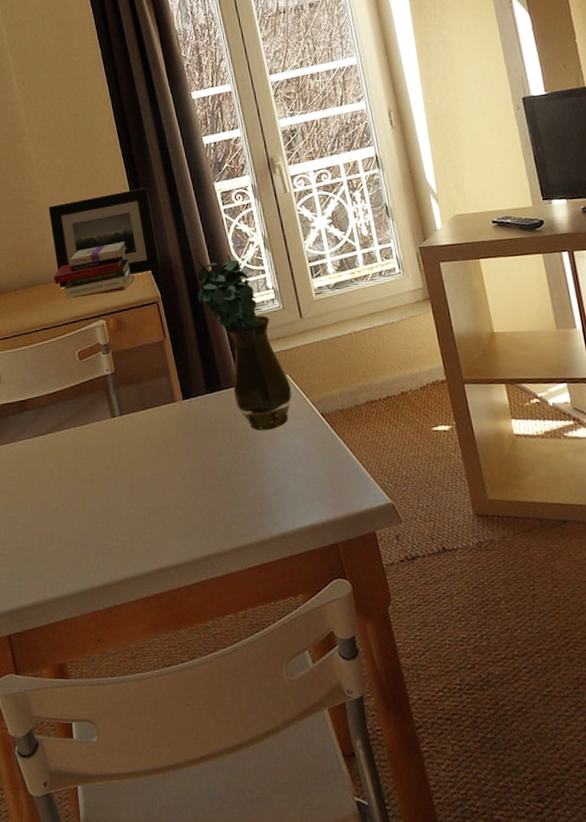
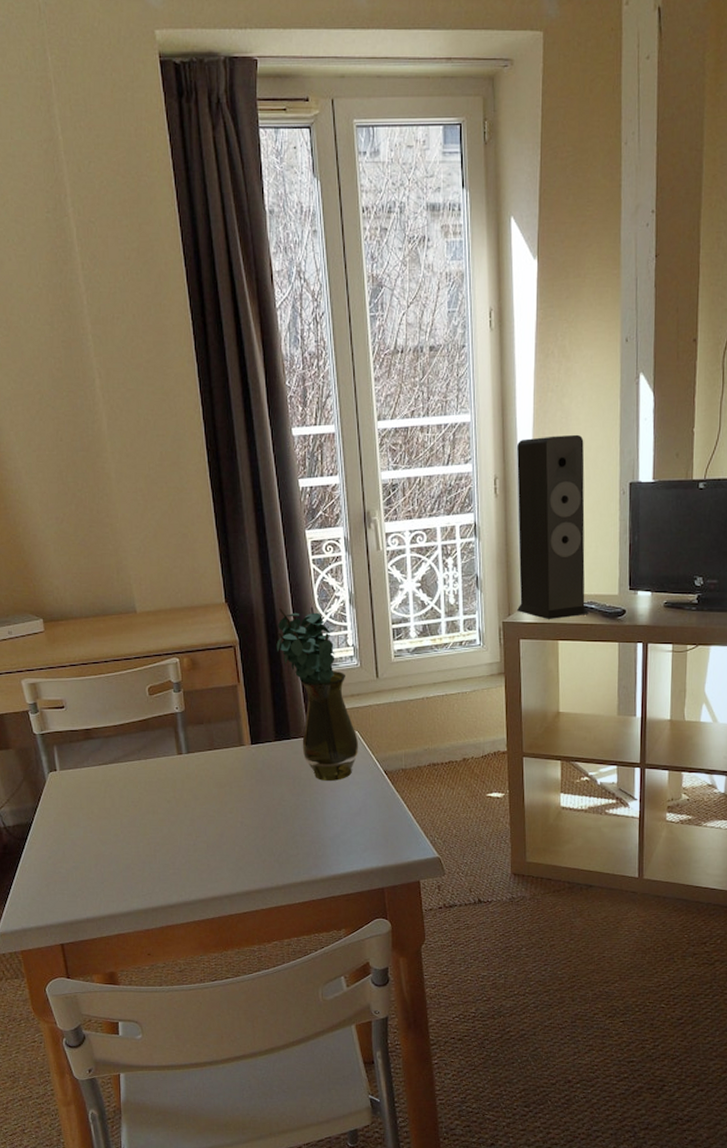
picture frame: present [48,187,161,288] -> none [127,526,241,620]
books: present [54,241,135,299] -> none [128,580,213,633]
speaker: none [405,60,505,239] -> present [516,434,589,619]

